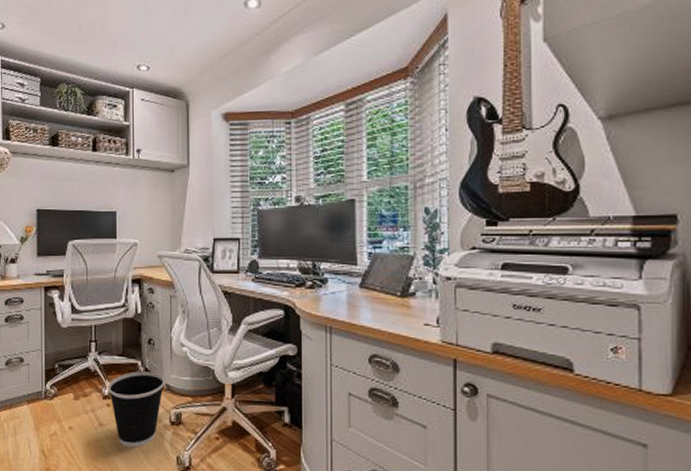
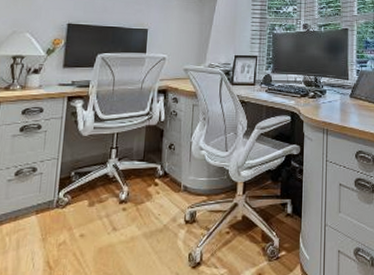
wastebasket: present [108,371,165,448] -> none [125,175,183,249]

